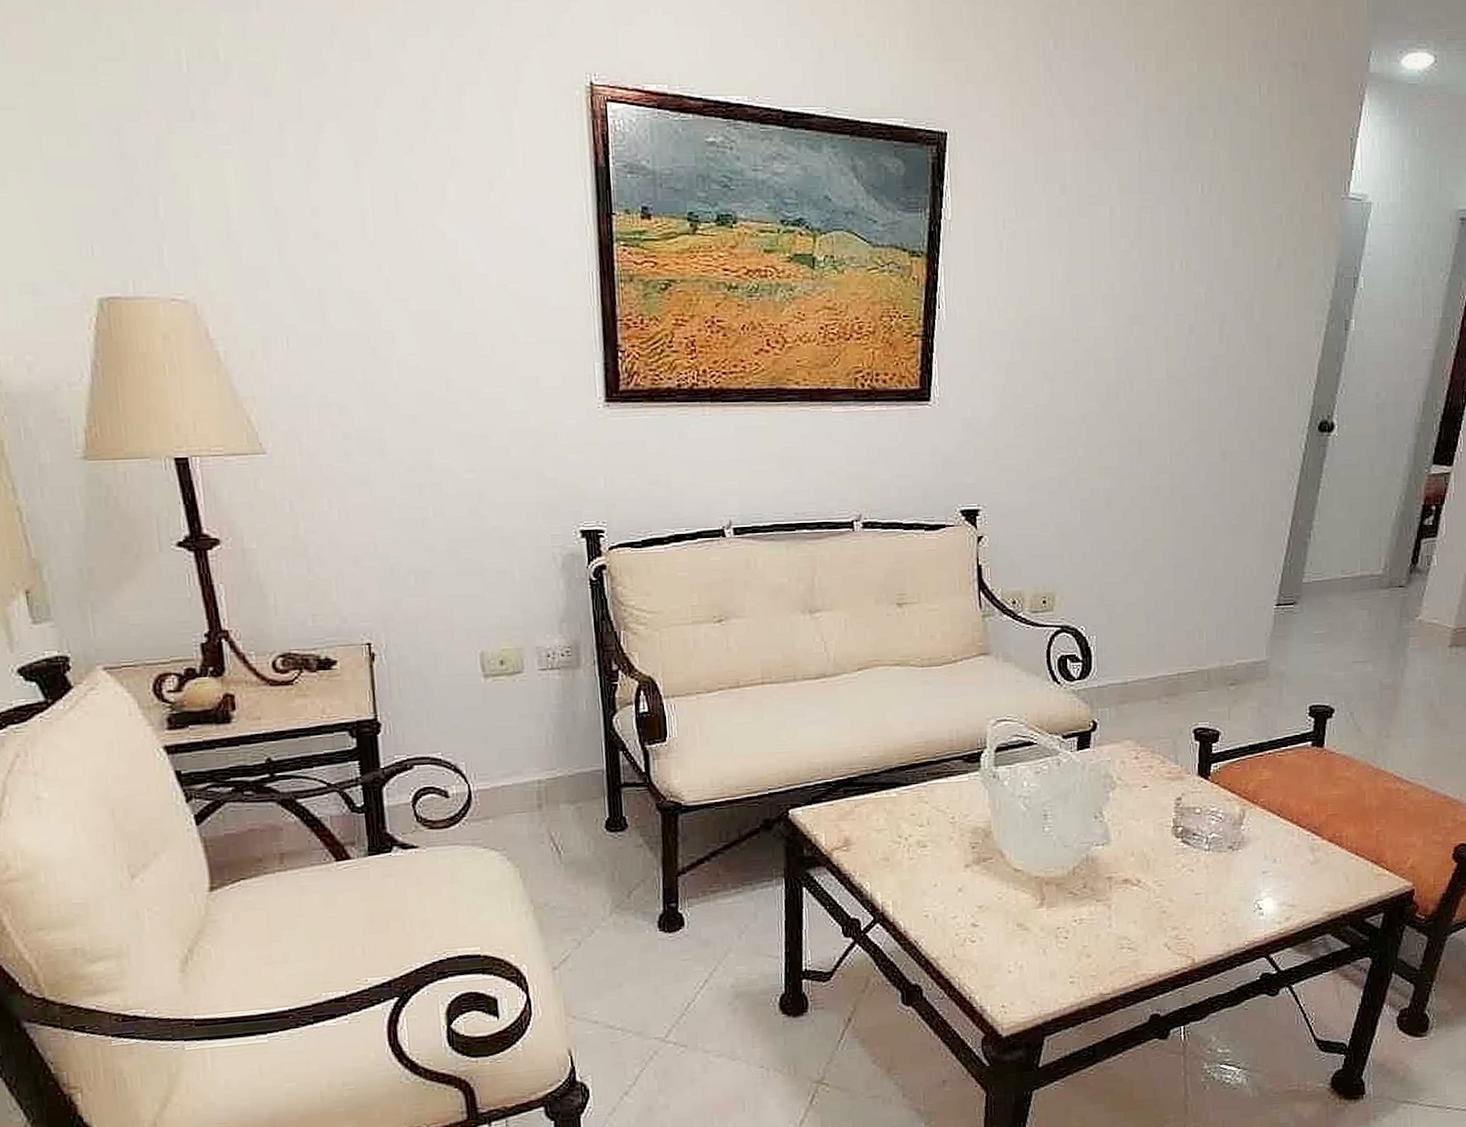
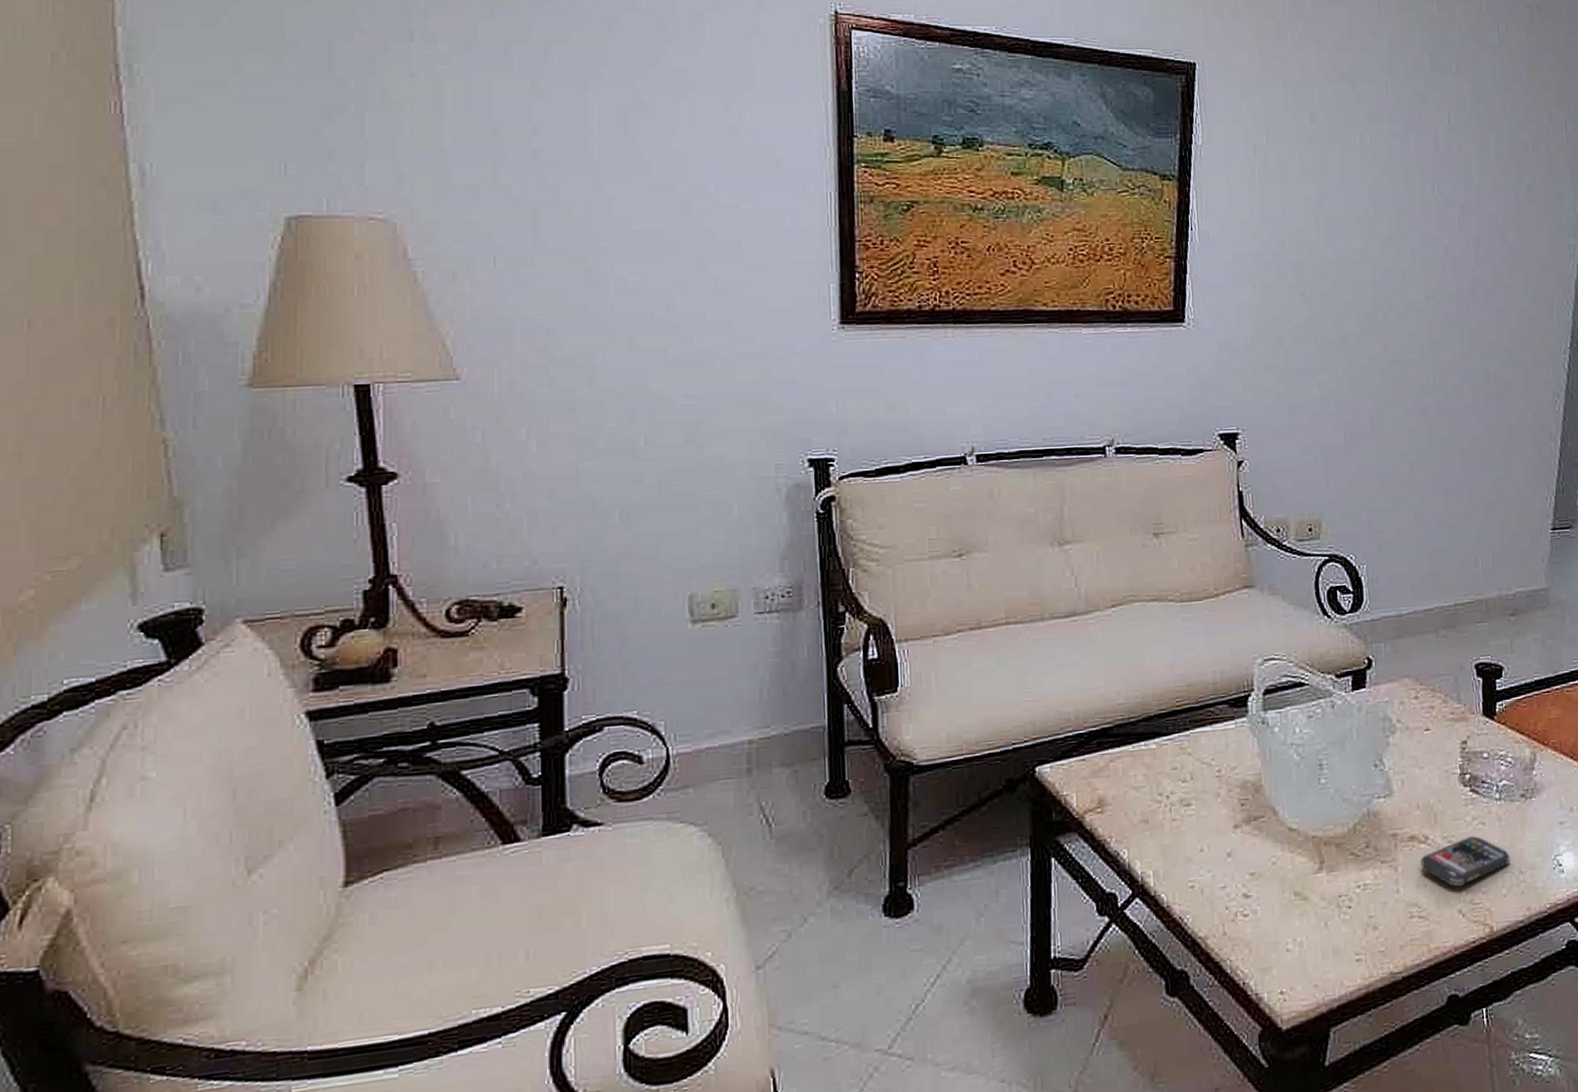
smartphone: none [1132,881,1215,924] -> present [1420,836,1511,887]

